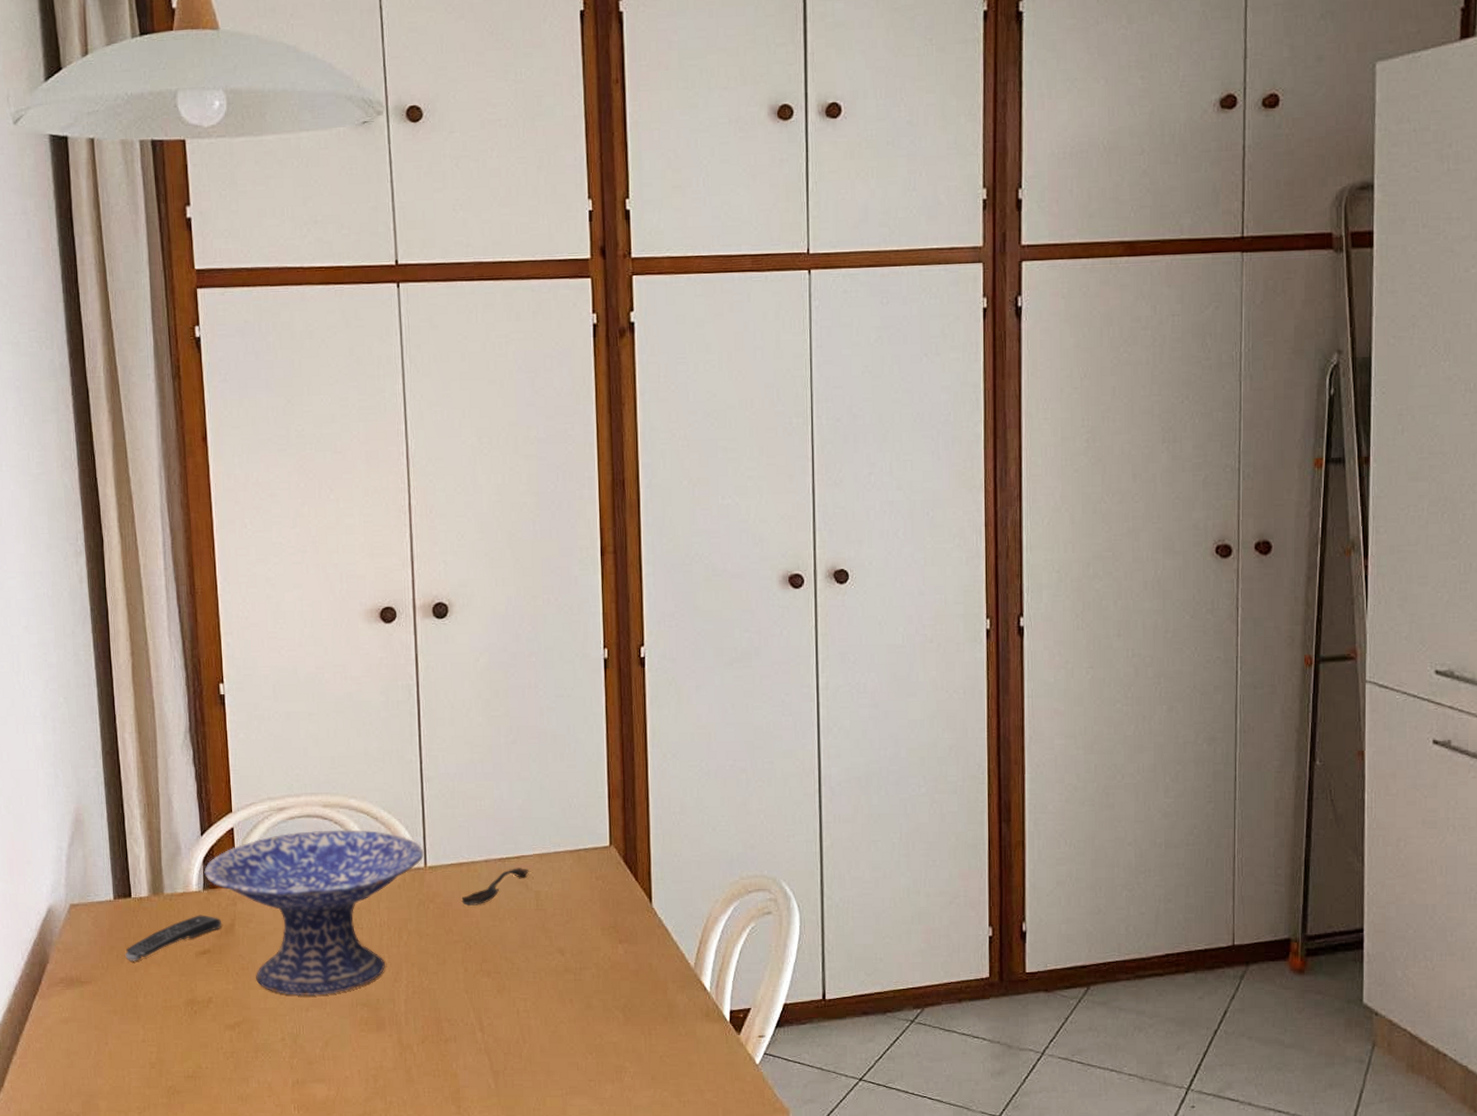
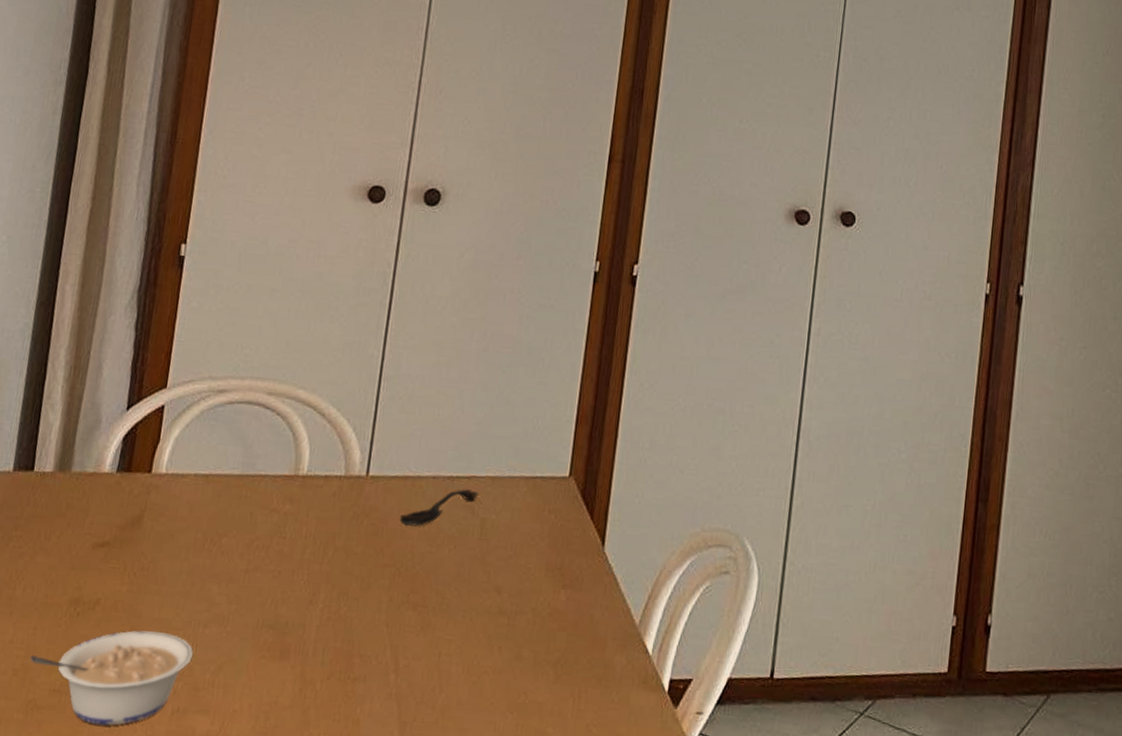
remote control: present [125,915,221,961] -> none [12,500,129,546]
legume: none [162,1020,302,1101] -> present [29,630,194,726]
decorative bowl: present [204,829,424,997] -> none [121,418,369,611]

